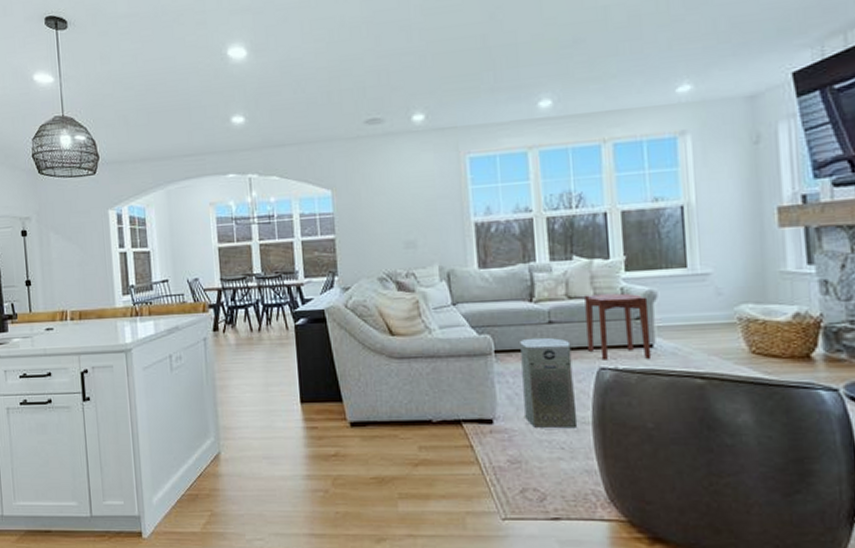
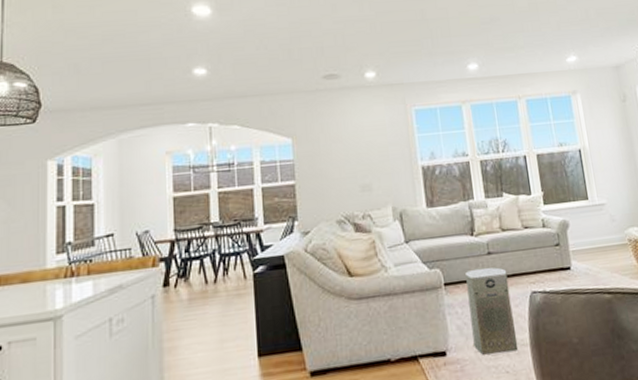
side table: present [584,293,652,360] -> none [515,223,571,285]

